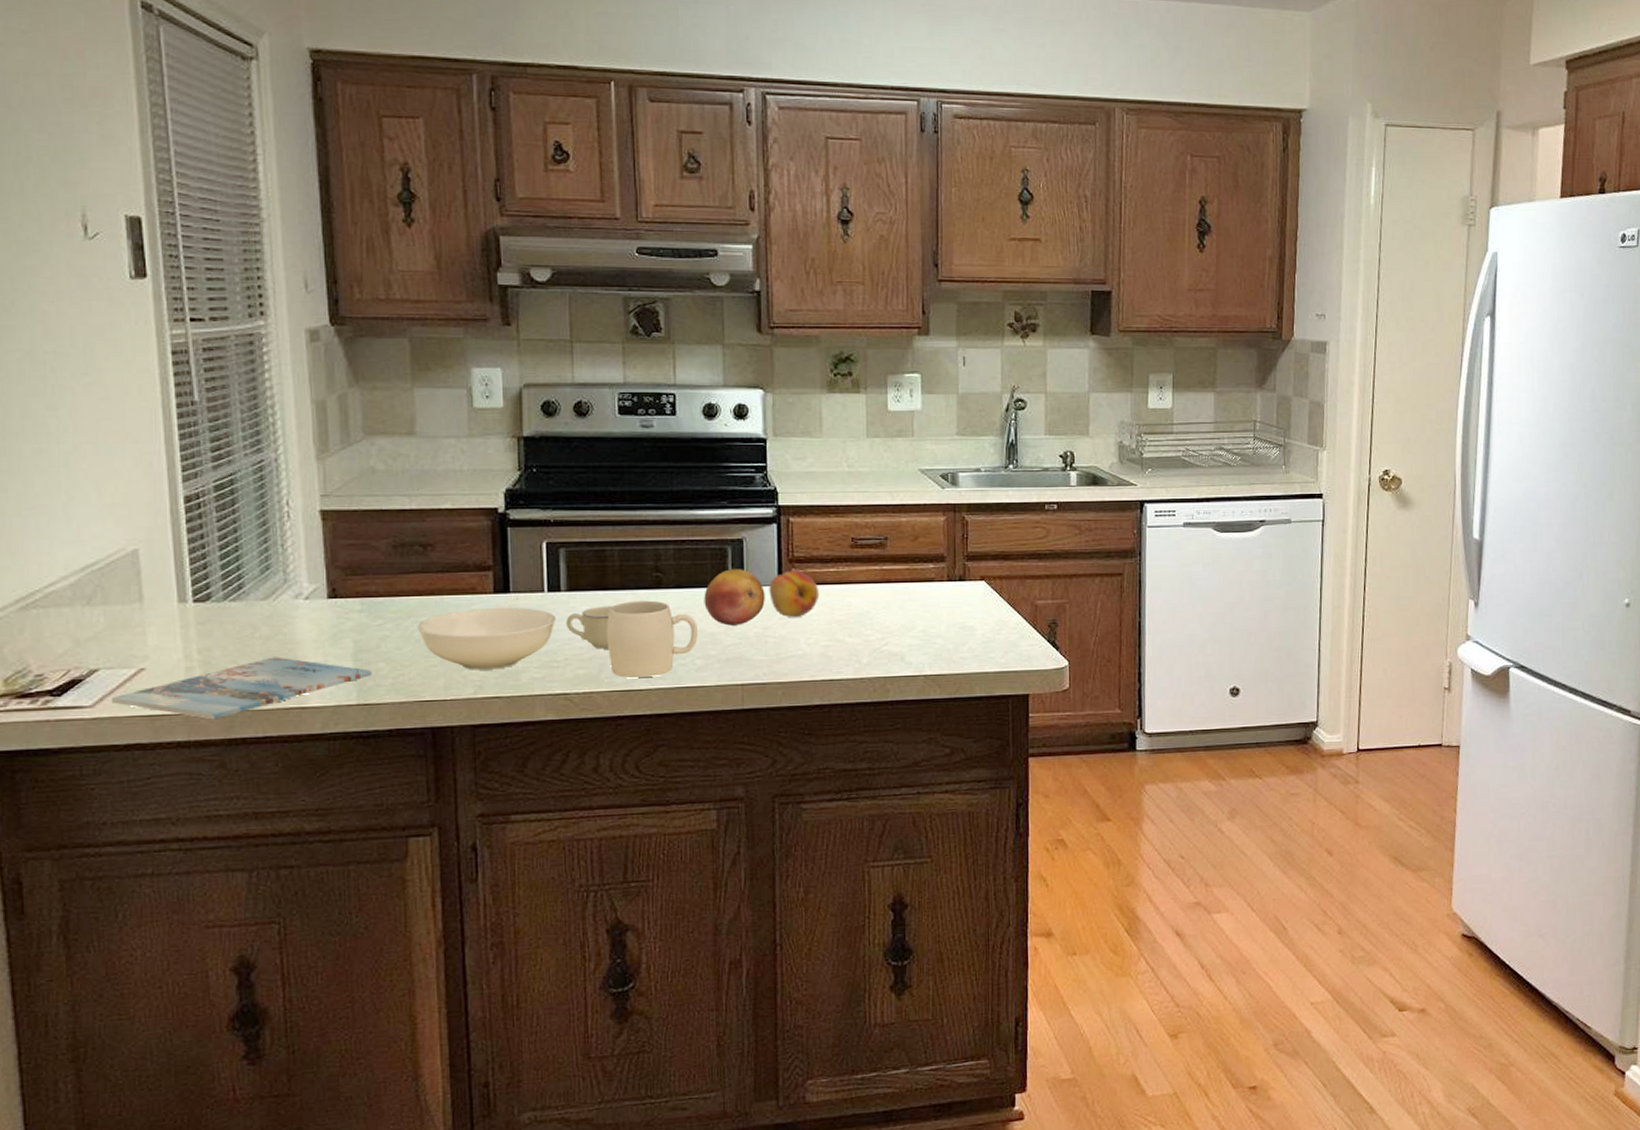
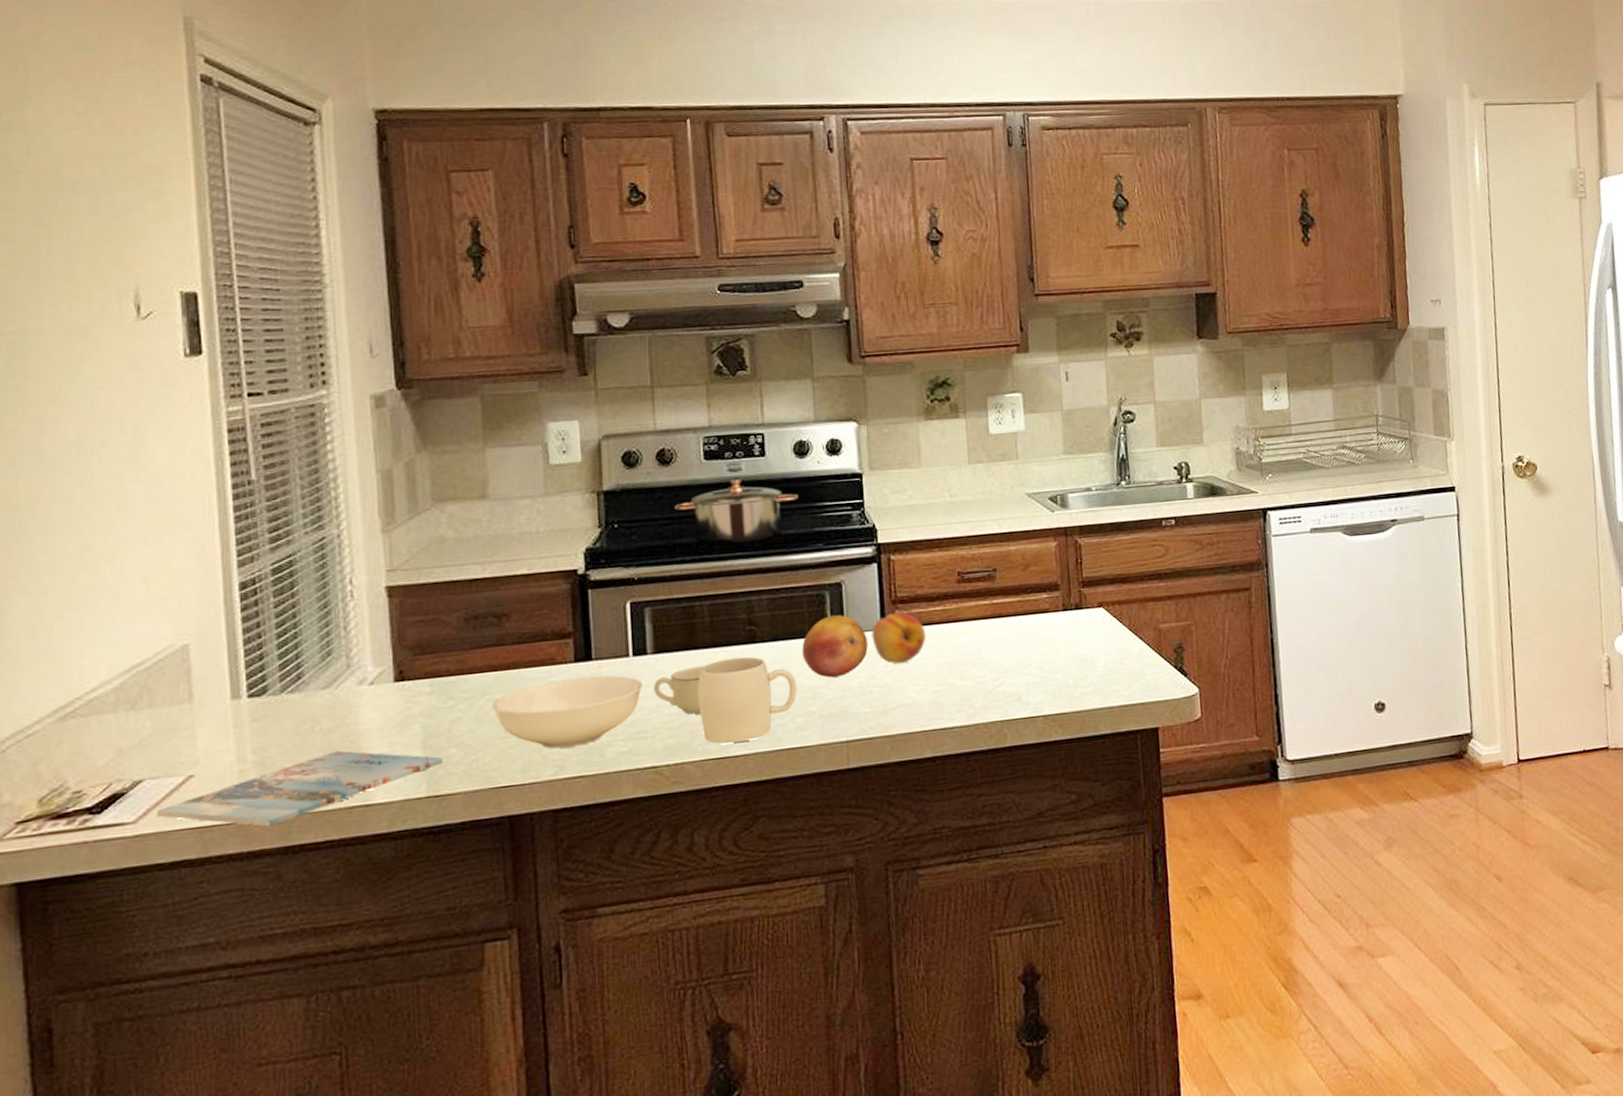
cooking pot: none [589,434,706,496] -> present [674,478,798,546]

